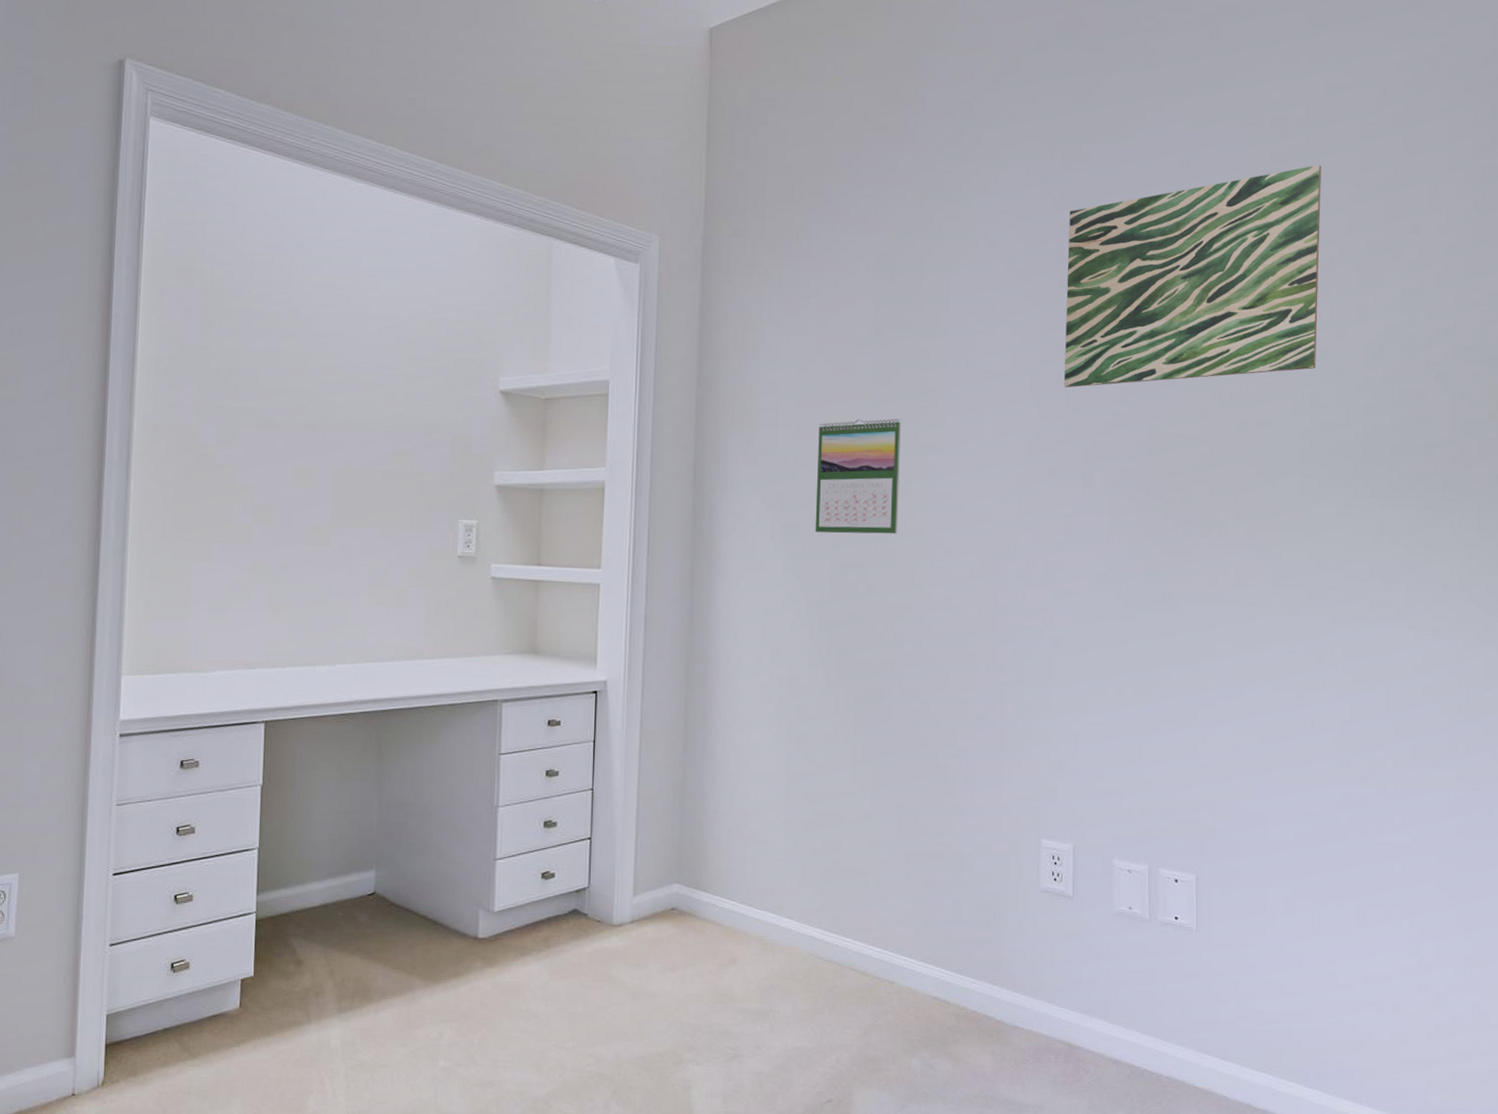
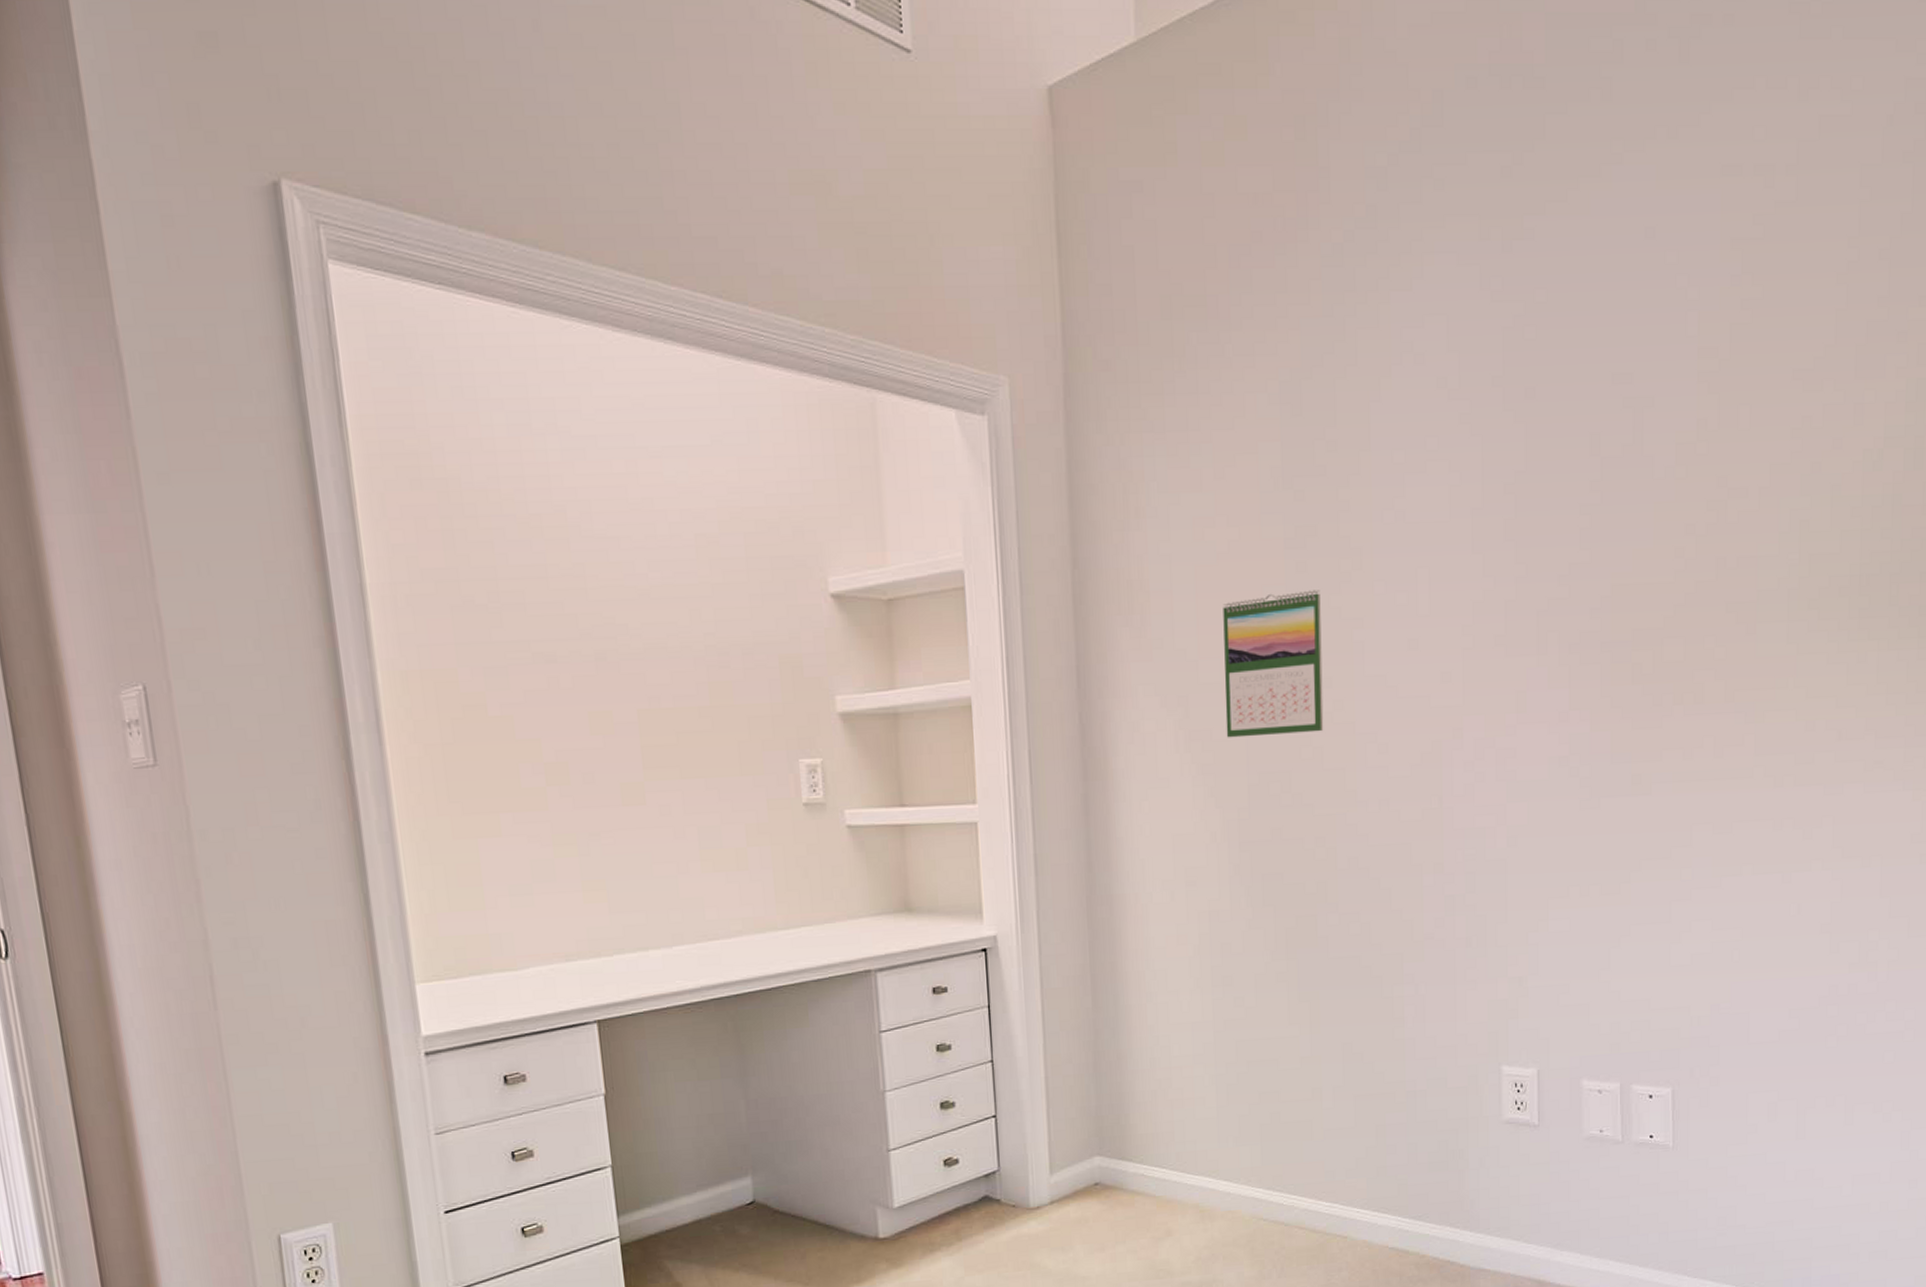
wall art: present [1063,164,1321,388] -> none [1511,223,1814,534]

